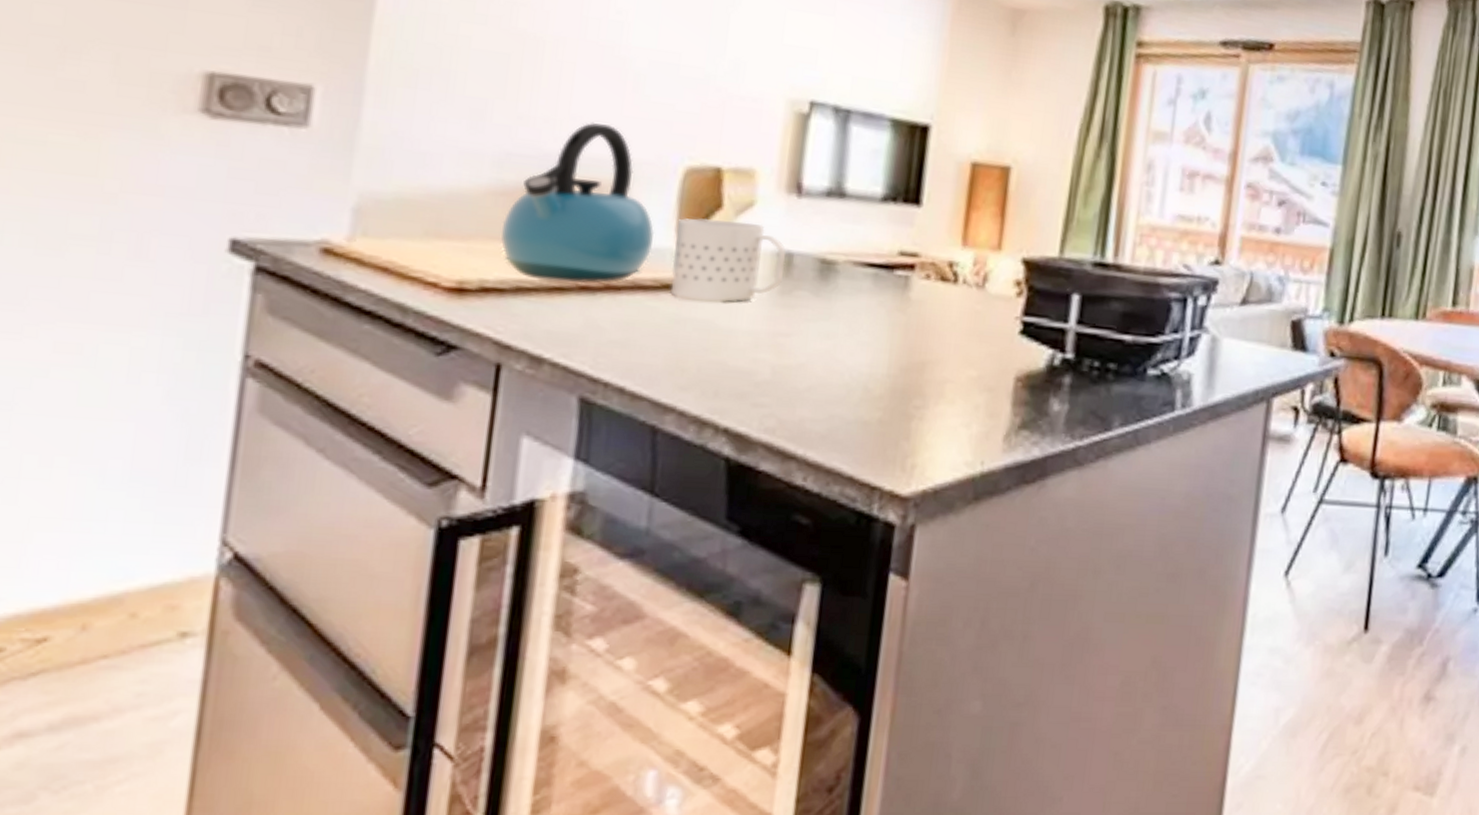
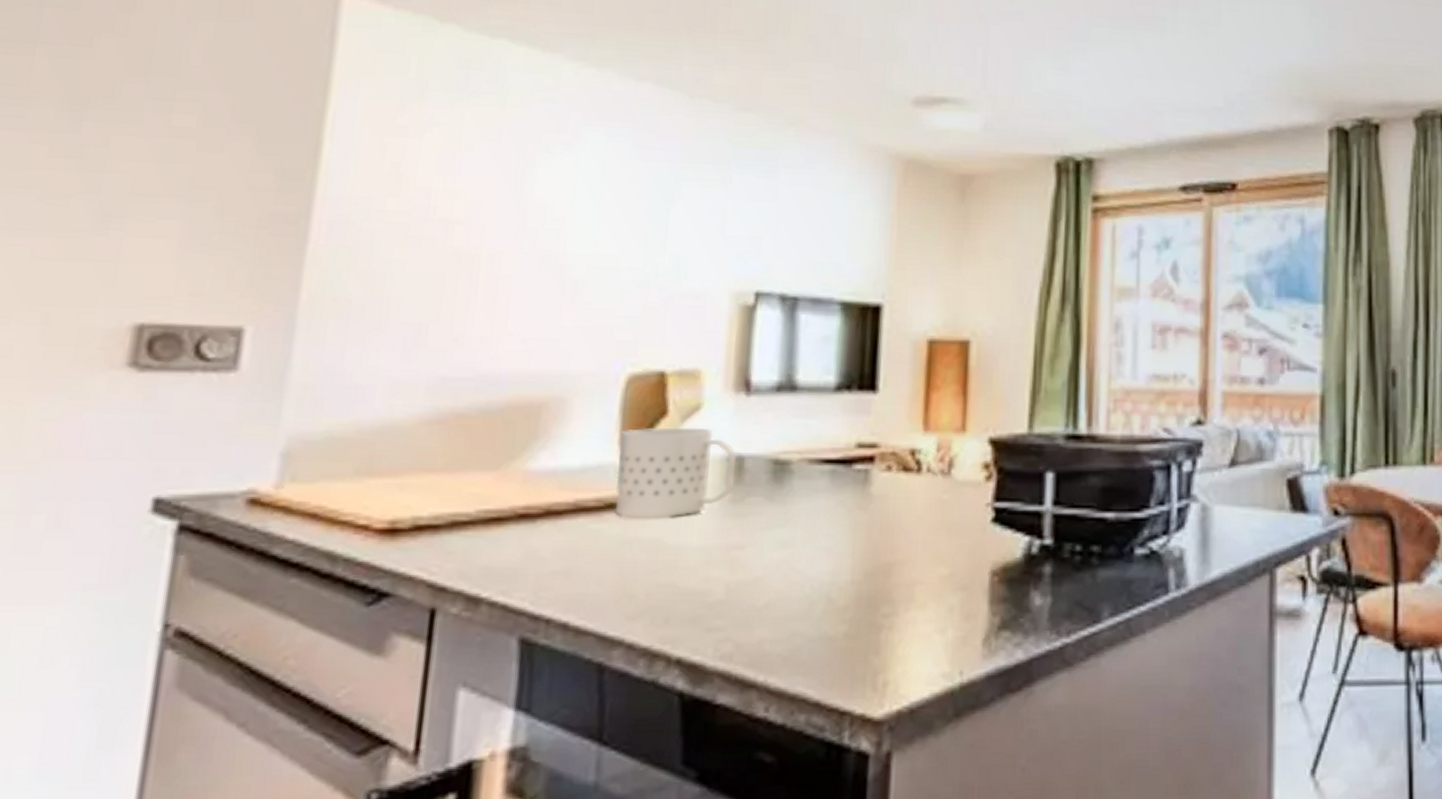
kettle: present [501,122,655,284] -> none [435,336,597,512]

